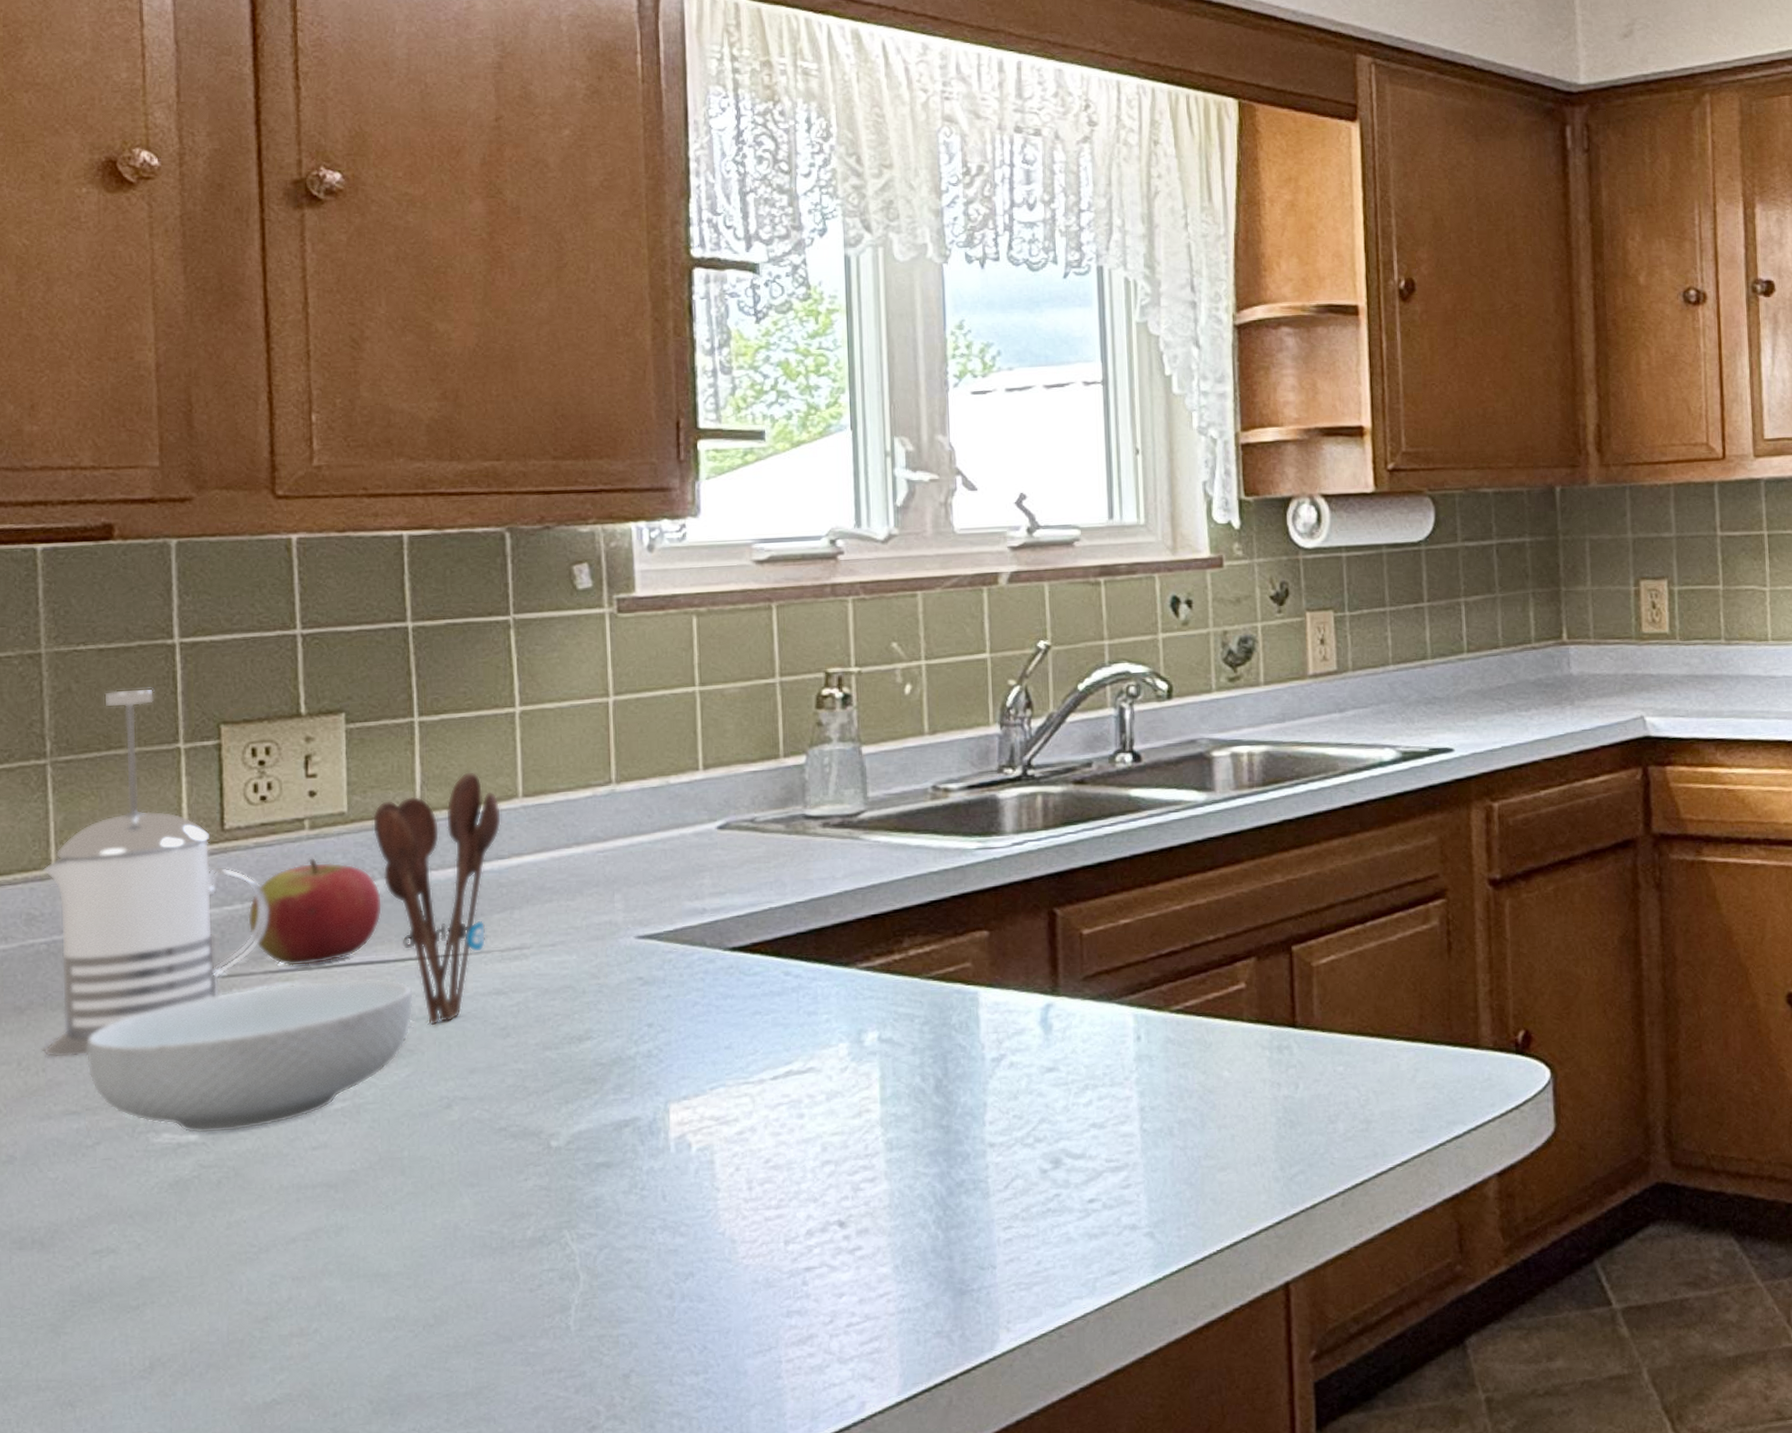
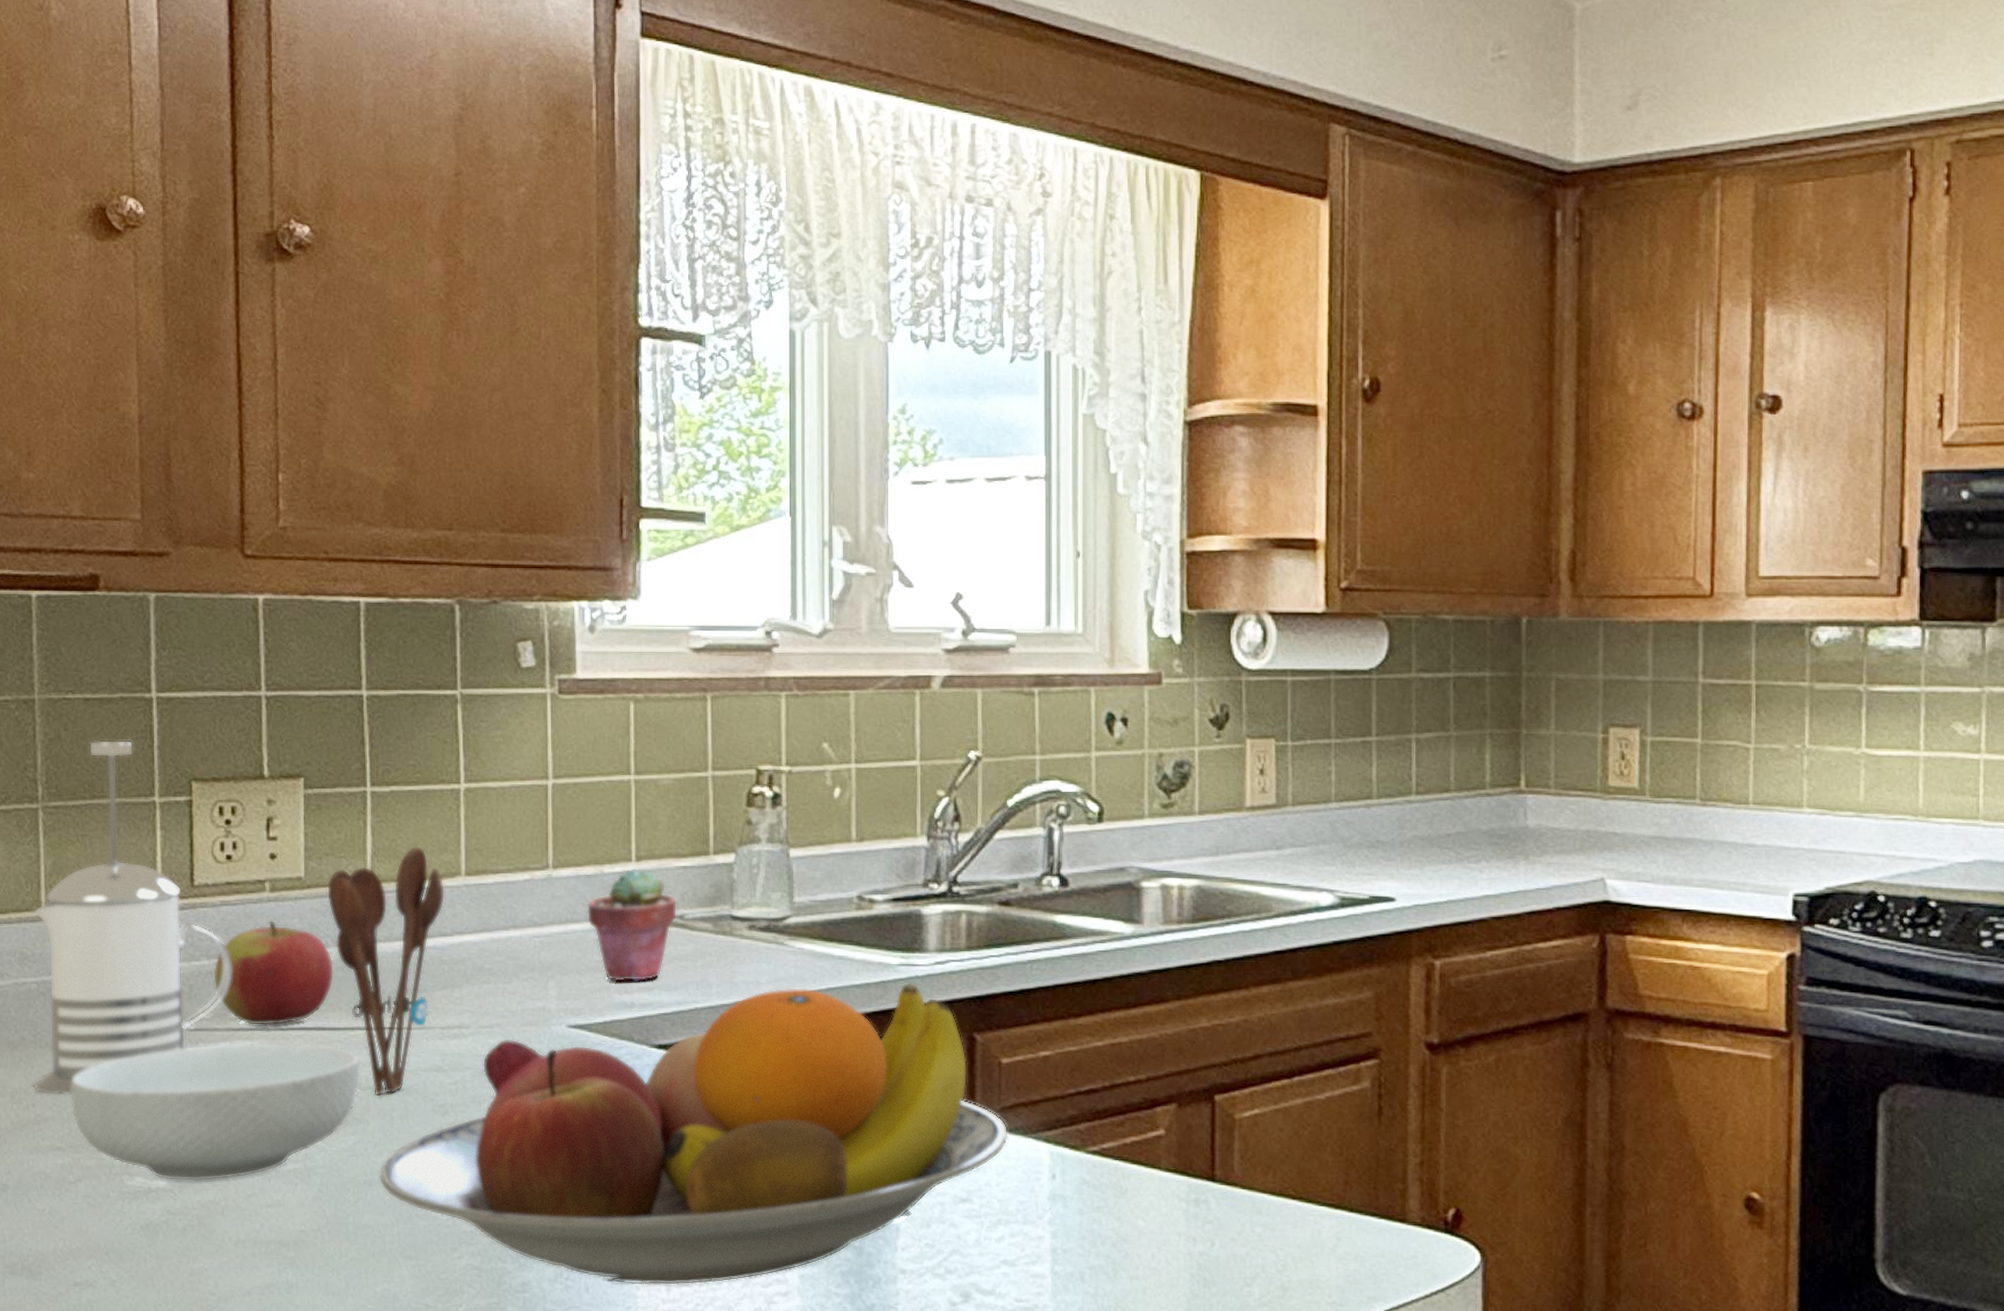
fruit bowl: none [435,865,1093,1188] -> present [379,982,1009,1286]
potted succulent: none [653,776,749,889] -> present [586,867,678,982]

